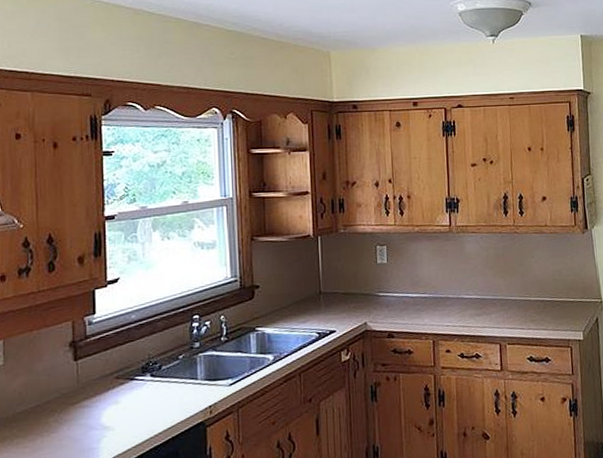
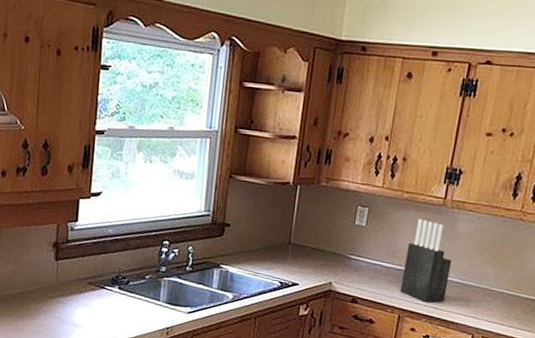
knife block: none [427,247,470,323] -> present [399,218,452,302]

